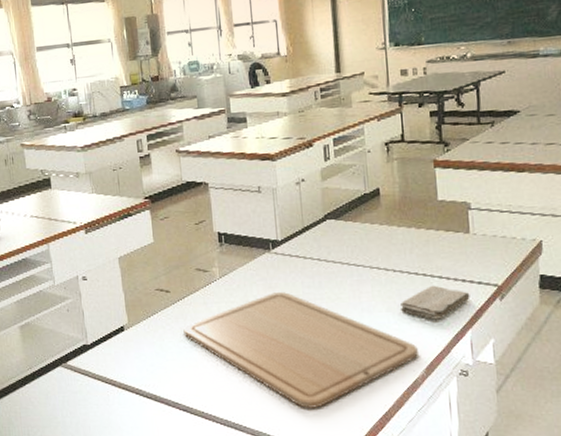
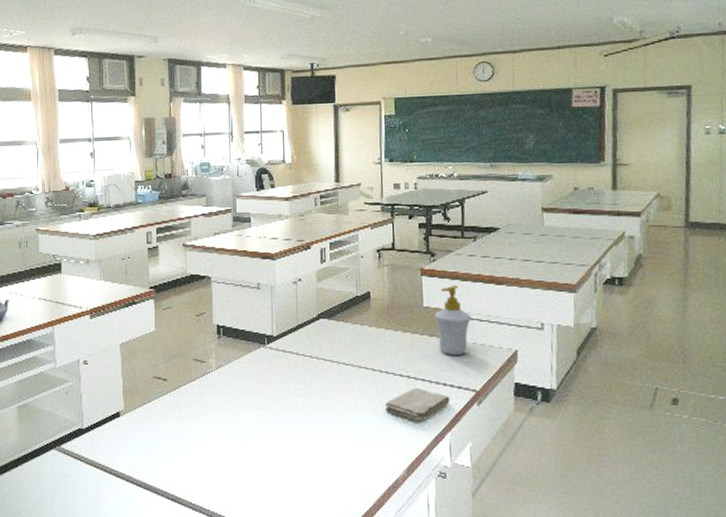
chopping board: present [183,292,418,409] -> none [177,386,400,505]
soap bottle: none [449,176,490,250] -> present [434,285,471,355]

